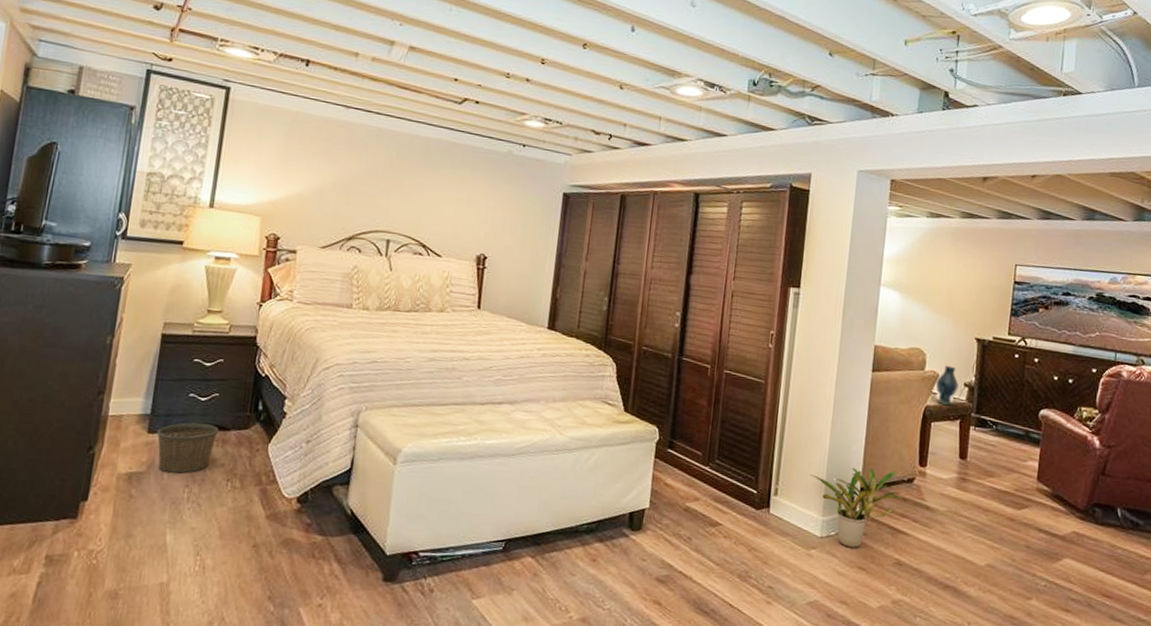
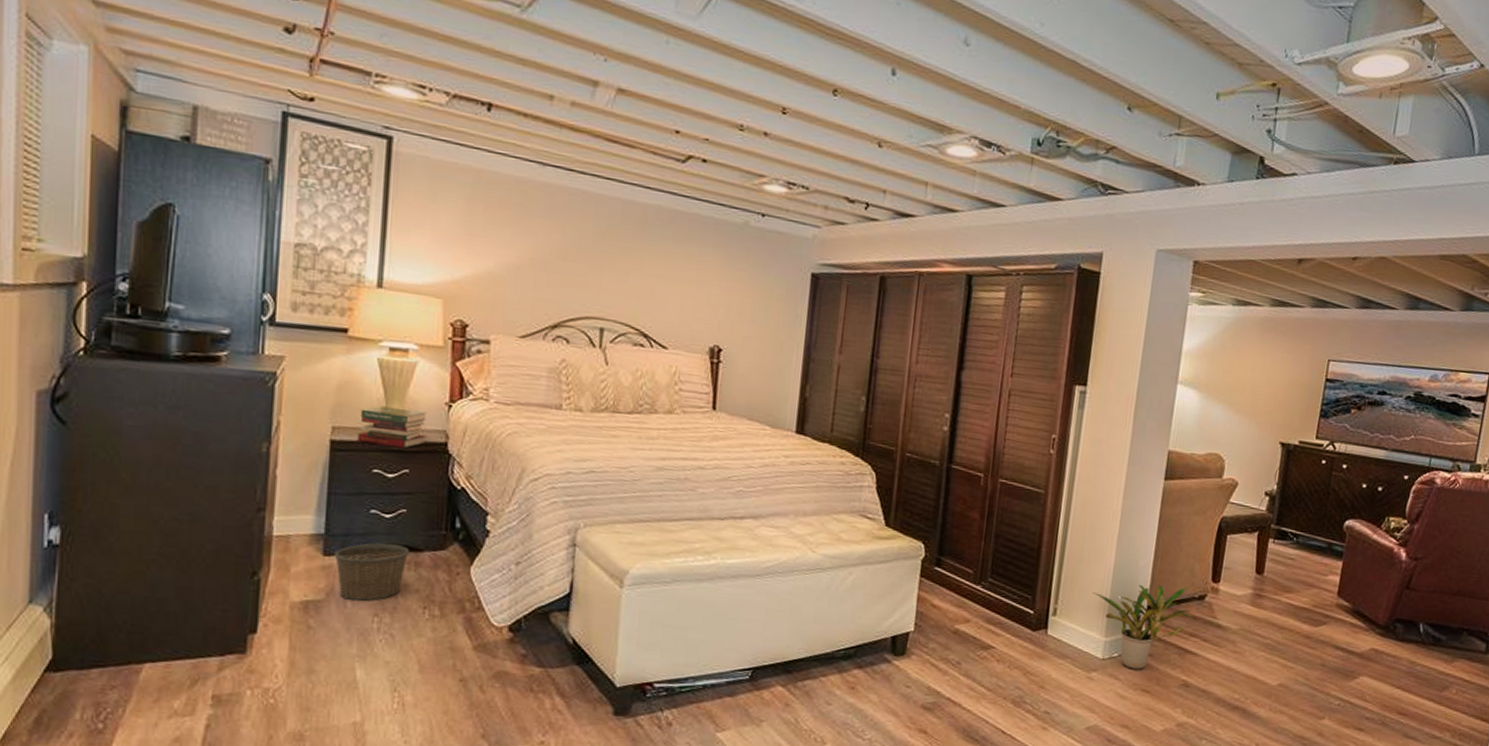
books: none [183,305,242,341] -> present [357,406,427,449]
vase: present [935,365,959,406] -> none [1233,472,1259,517]

